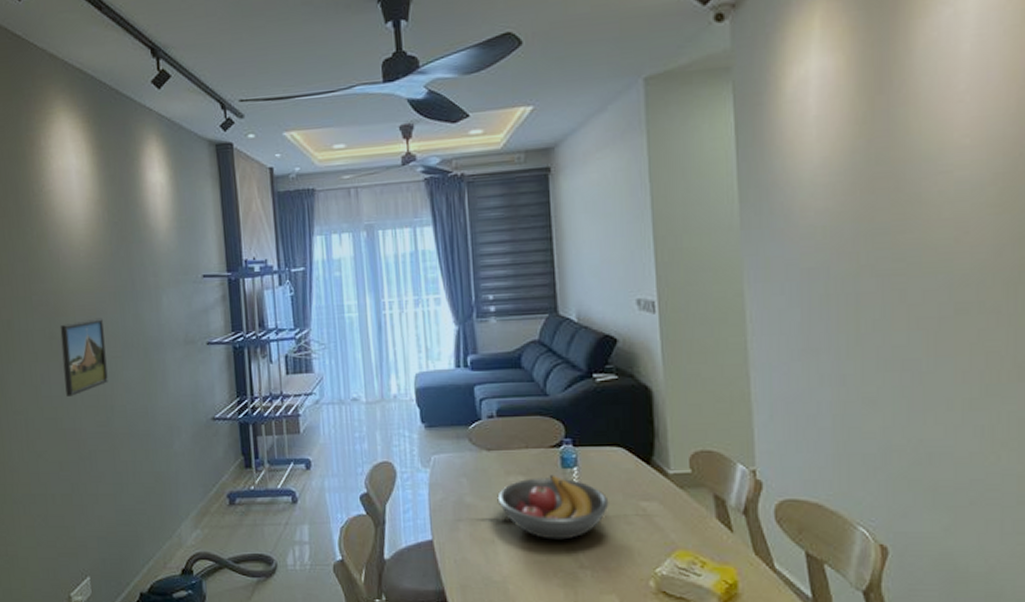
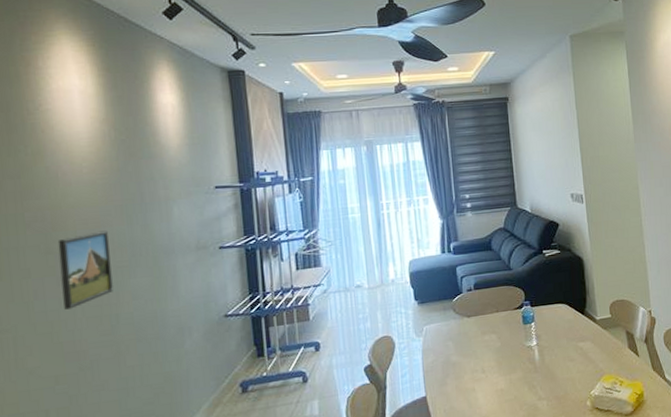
fruit bowl: present [497,474,609,540] -> none [476,330,558,382]

